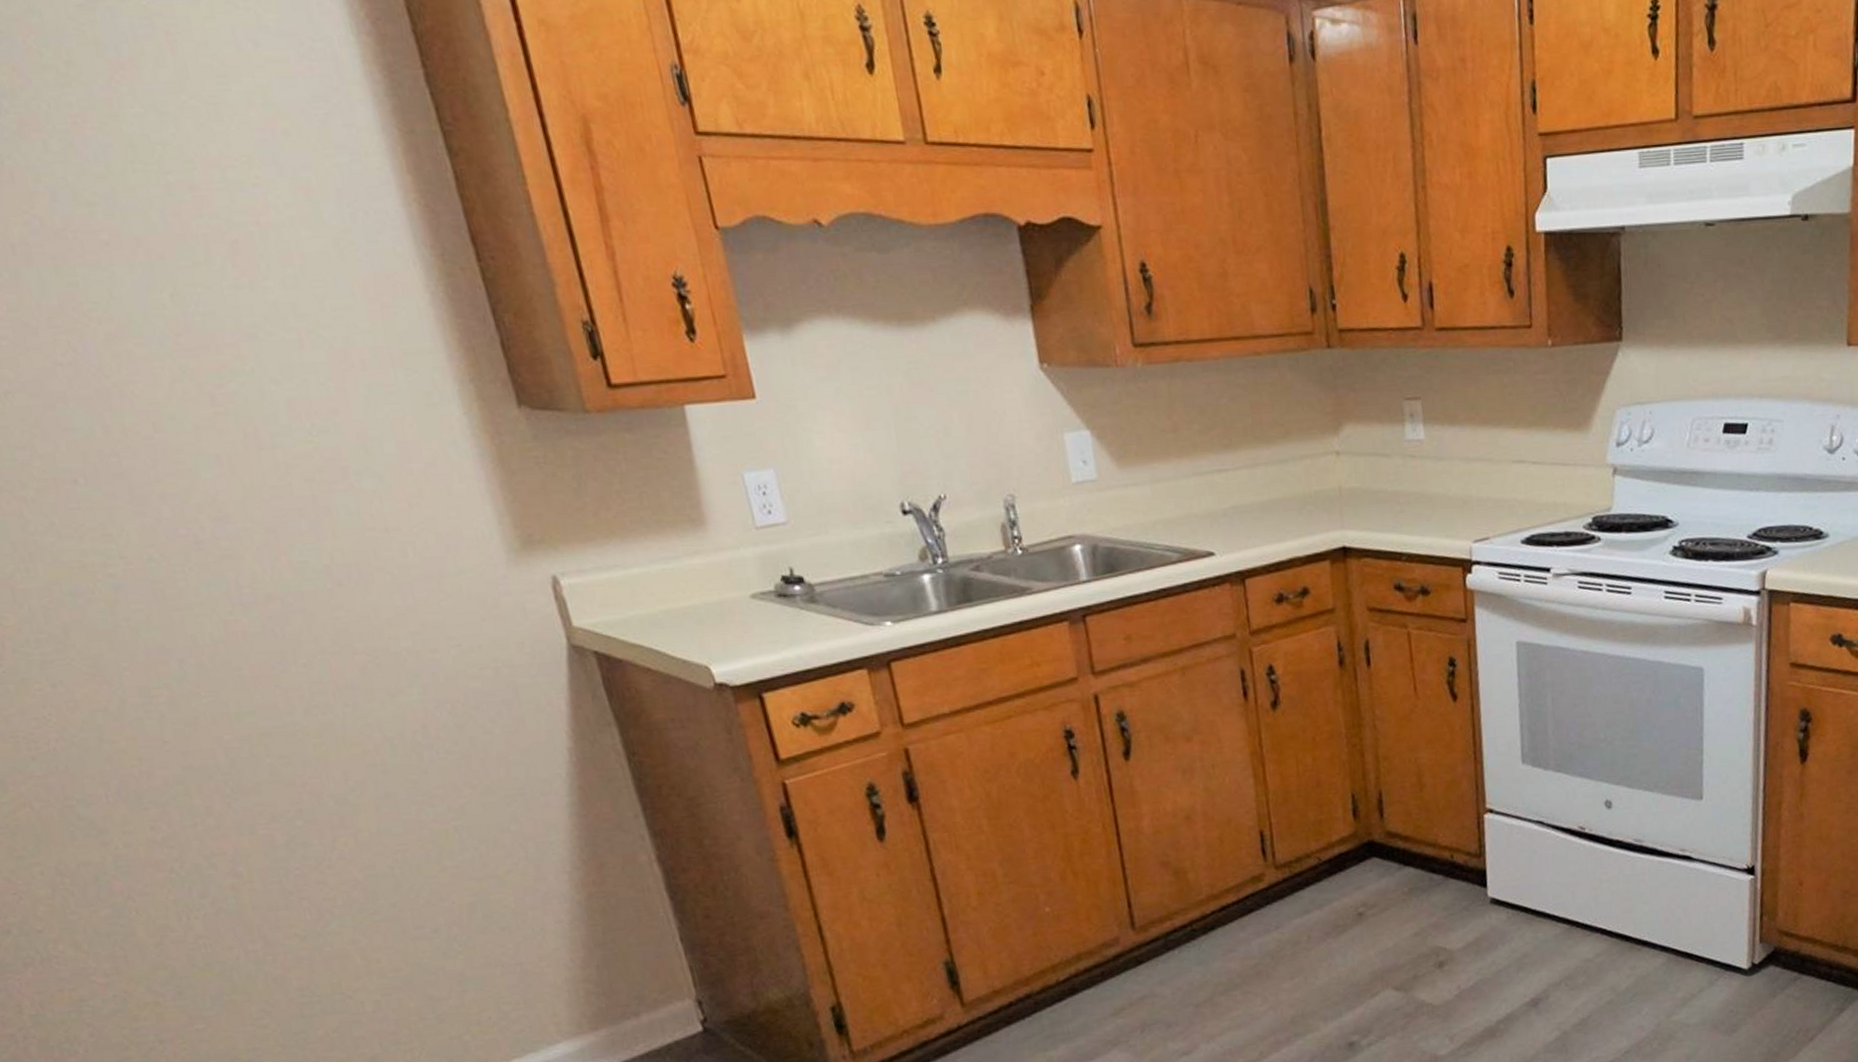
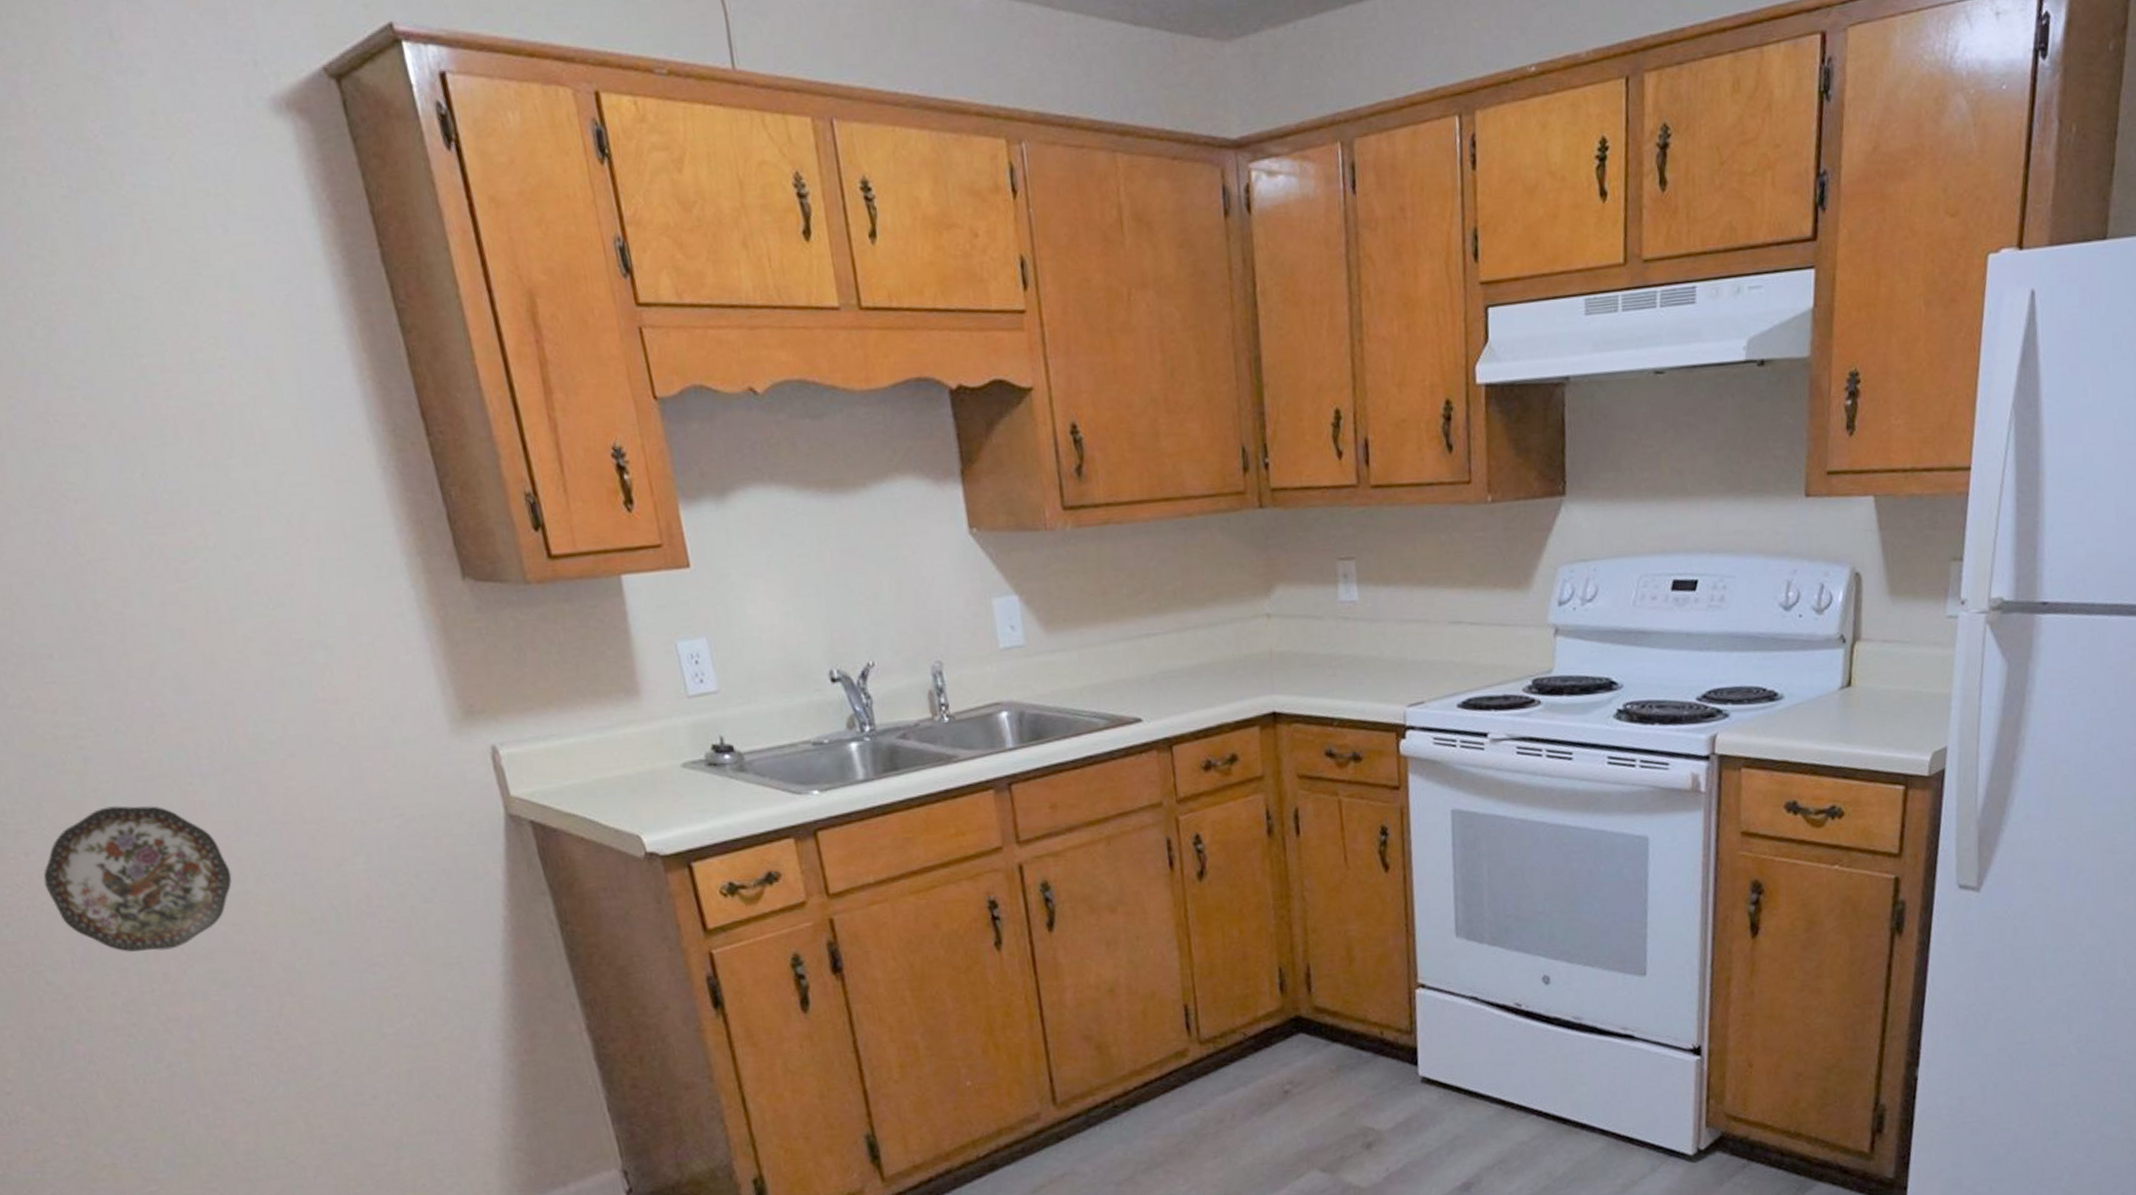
decorative plate: none [73,635,278,786] -> present [43,805,232,952]

